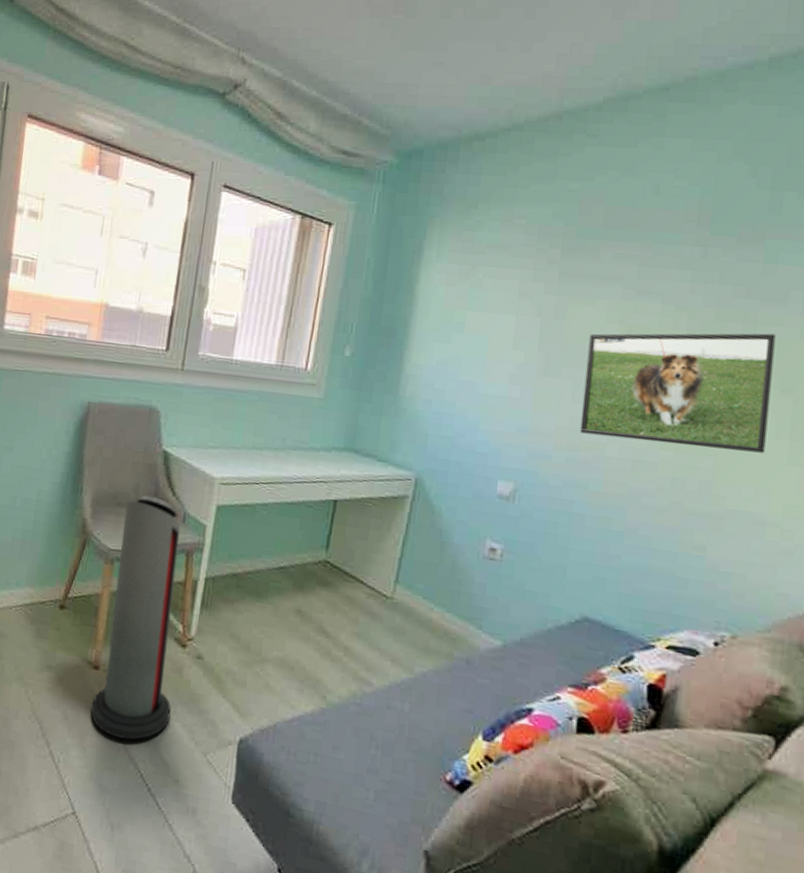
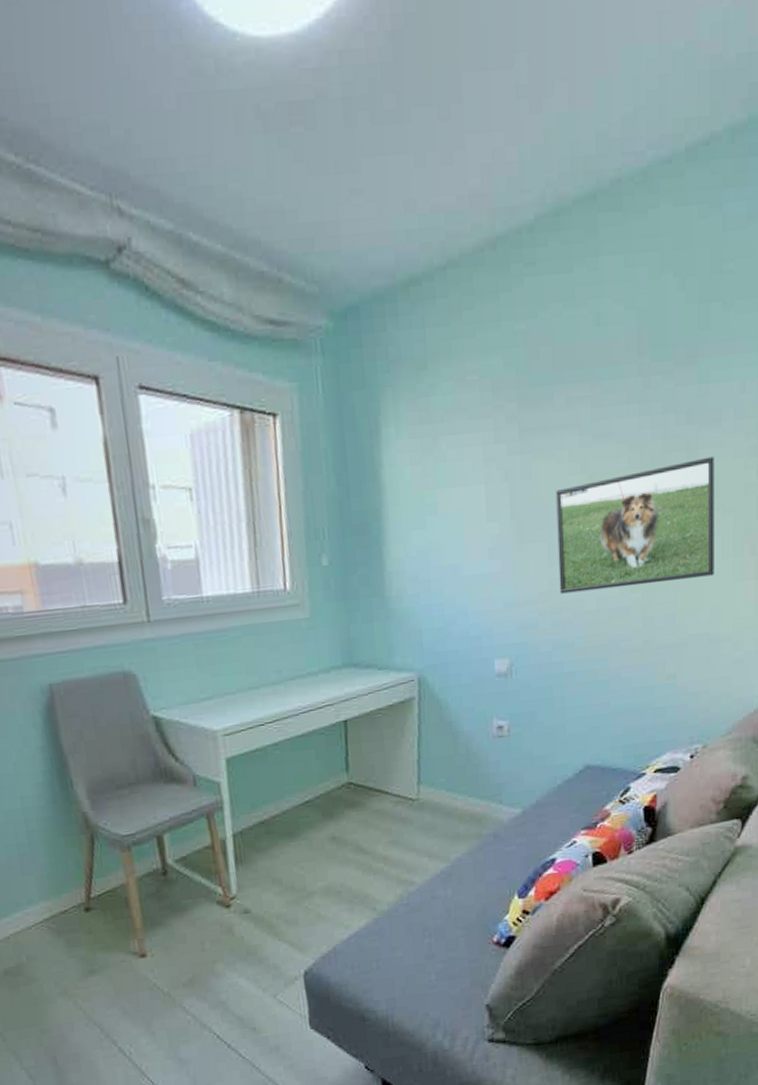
air purifier: present [91,495,181,740] -> none [126,767,233,1013]

